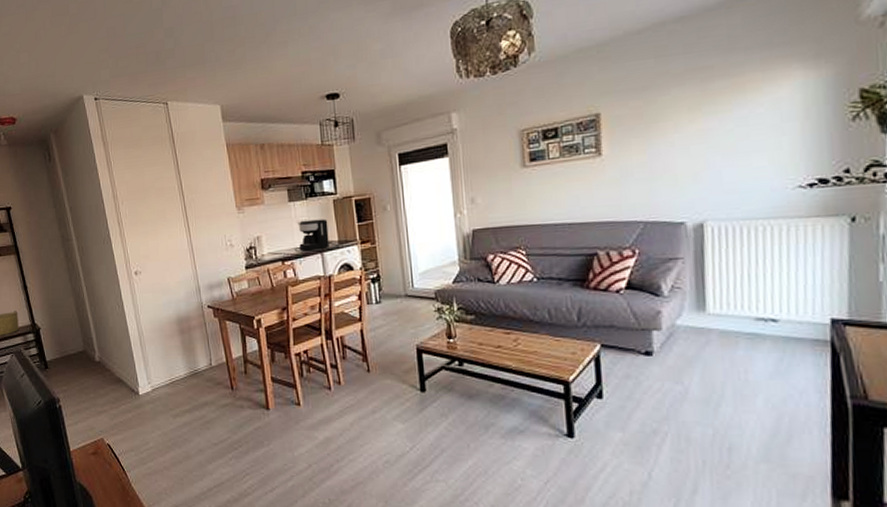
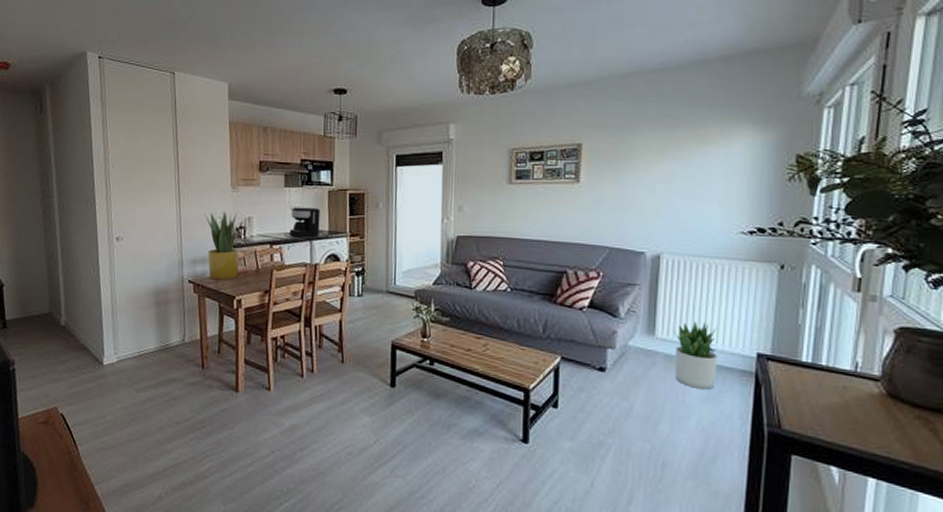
planter: none [215,233,255,303] -> present [205,210,239,280]
planter: none [729,290,784,364] -> present [674,321,718,389]

